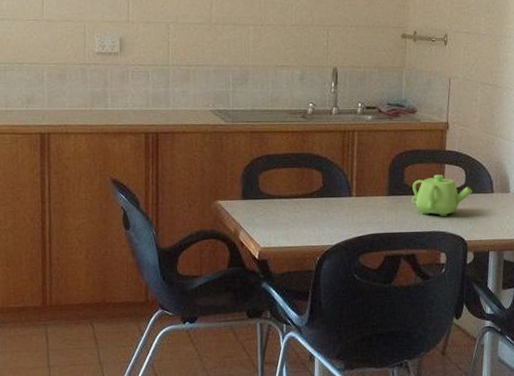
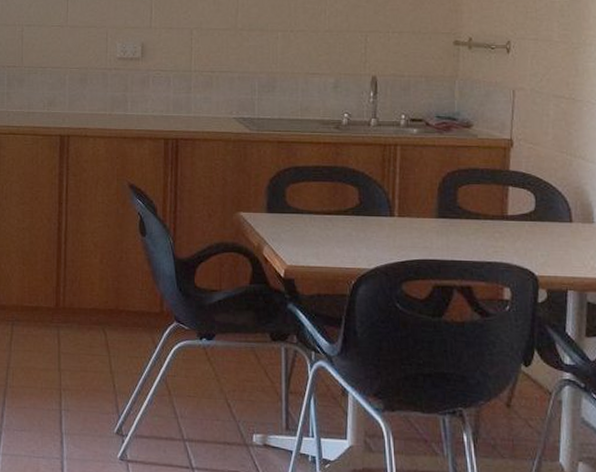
teapot: present [412,174,473,217] -> none [467,197,545,246]

